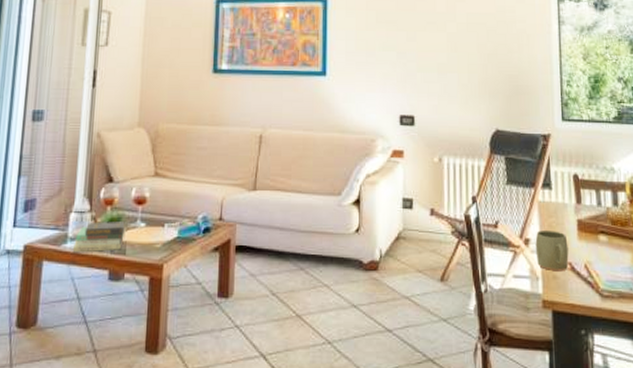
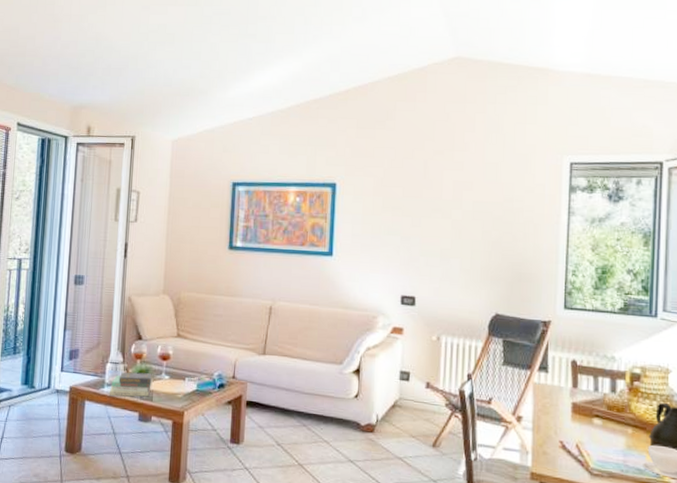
mug: present [535,231,569,272] -> none [527,410,561,448]

